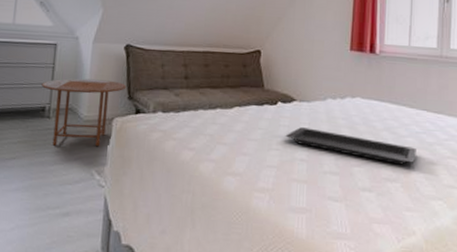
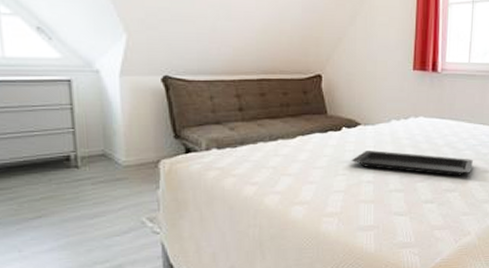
side table: present [41,78,127,147] -> none [59,119,171,198]

